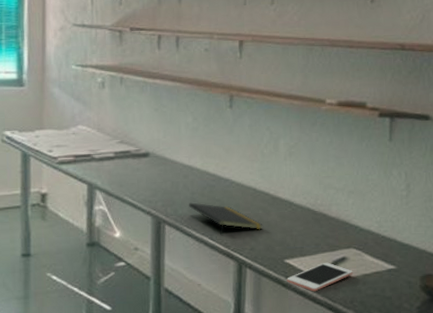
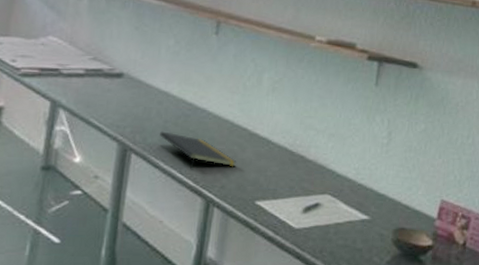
cell phone: present [287,262,353,292] -> none [255,207,326,238]

